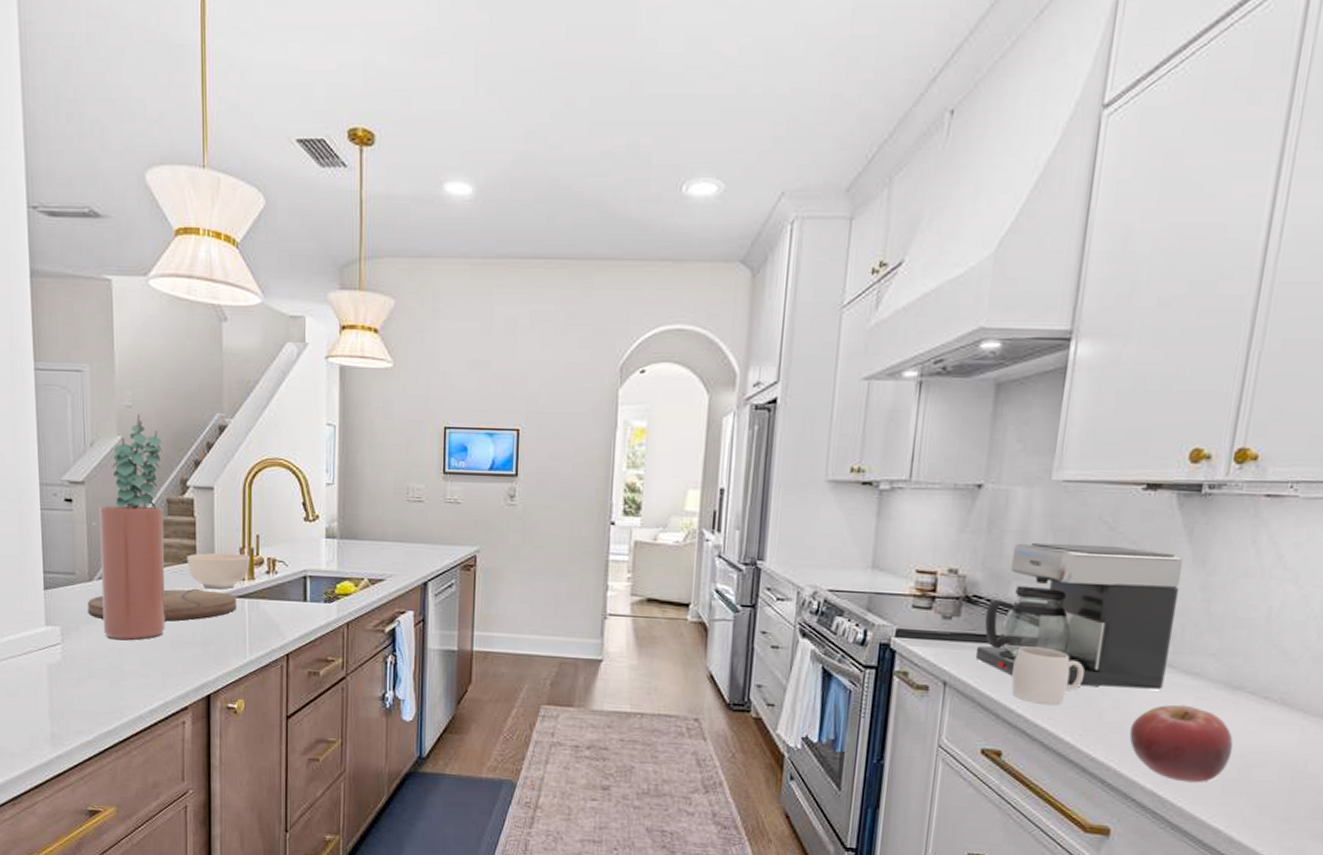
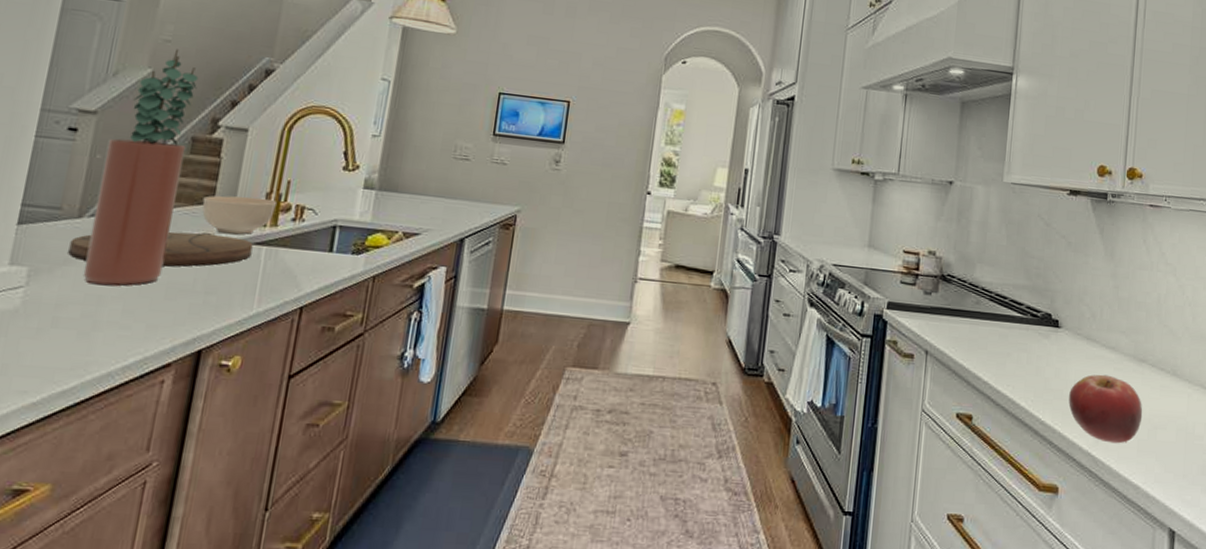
coffee maker: present [975,543,1184,690] -> none [950,232,1099,361]
mug: present [1011,646,1085,706] -> none [978,320,1033,374]

